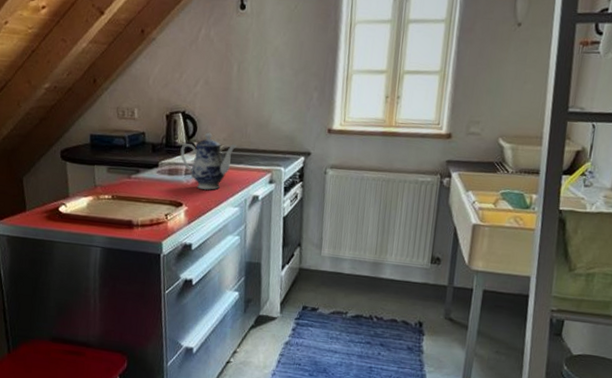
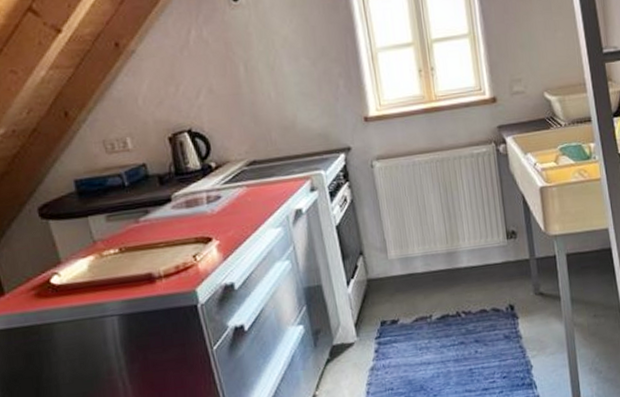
teapot: present [180,132,238,190] -> none [195,148,264,216]

